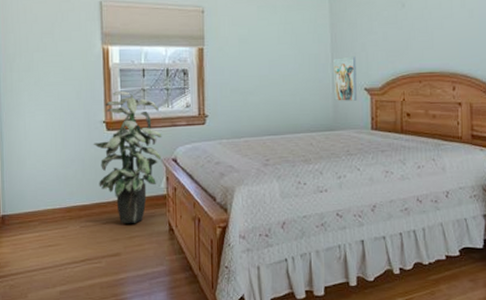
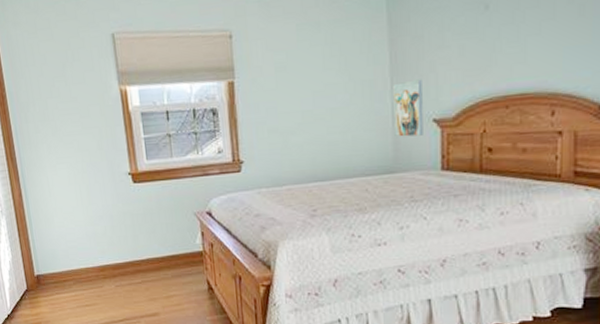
indoor plant: present [93,91,162,223] -> none [120,138,195,282]

